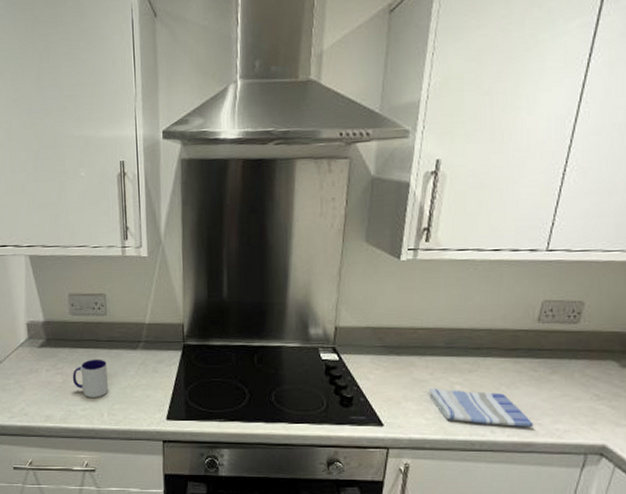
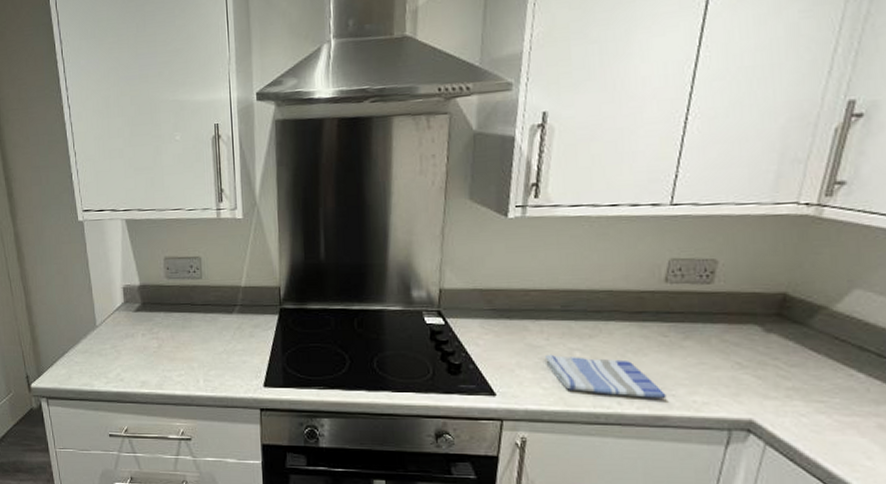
mug: present [72,359,109,397] -> none [167,323,205,363]

